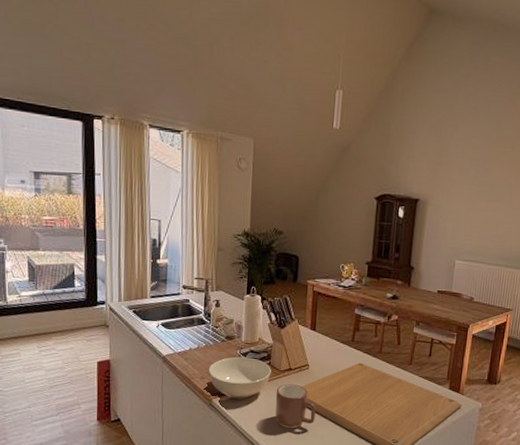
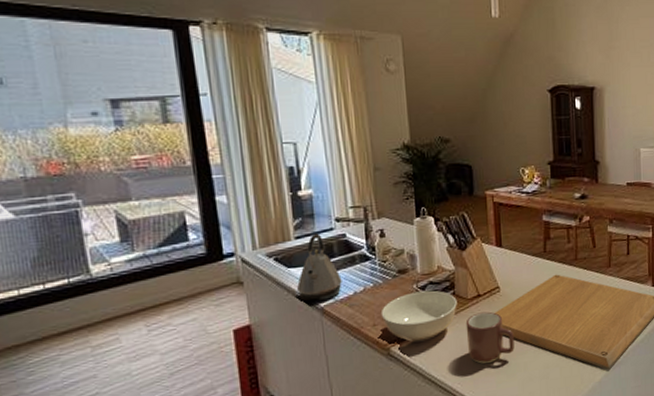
kettle: none [147,295,182,351] -> present [297,233,342,302]

